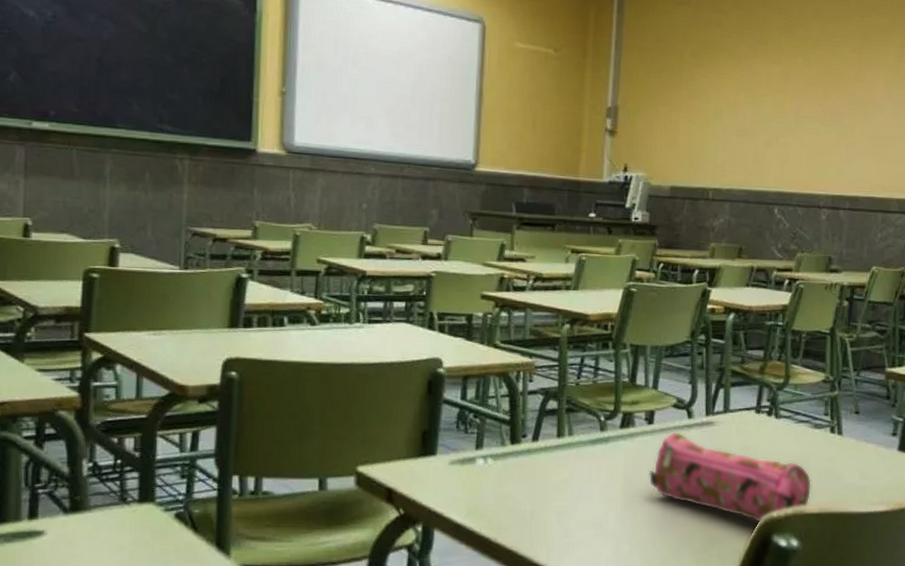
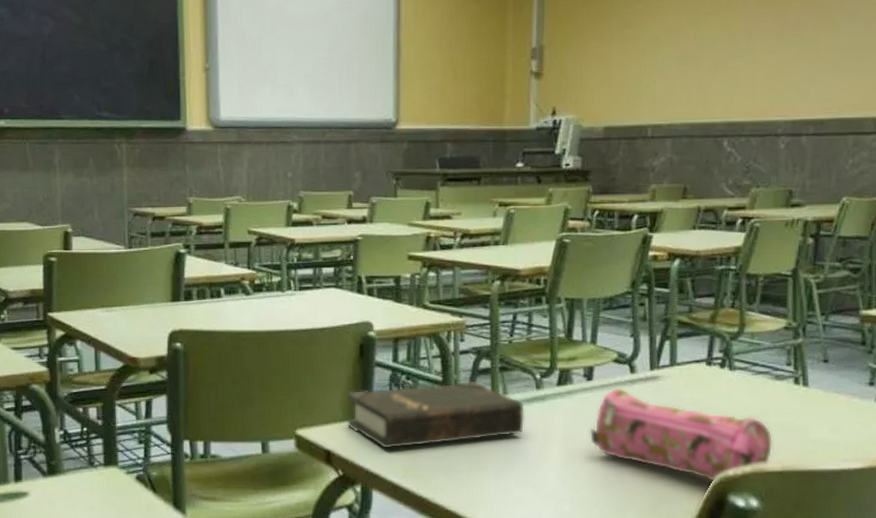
hardback book: none [411,421,589,488] -> present [347,381,524,449]

